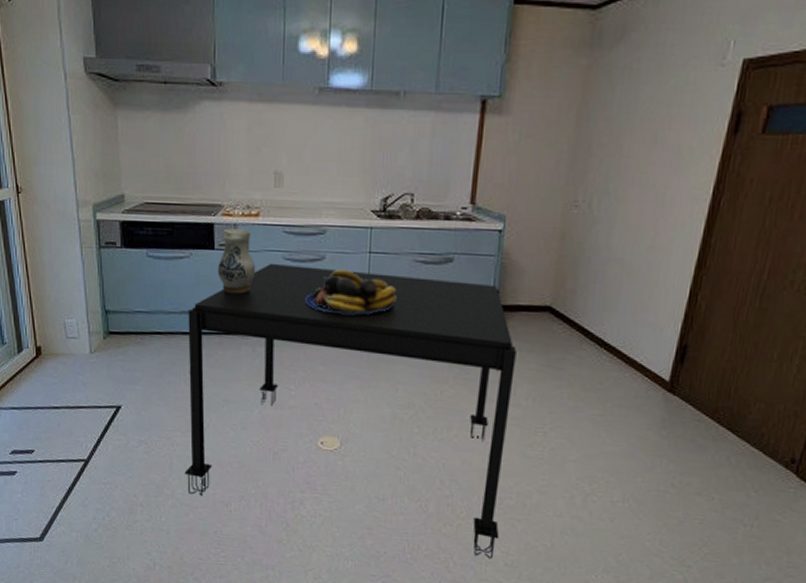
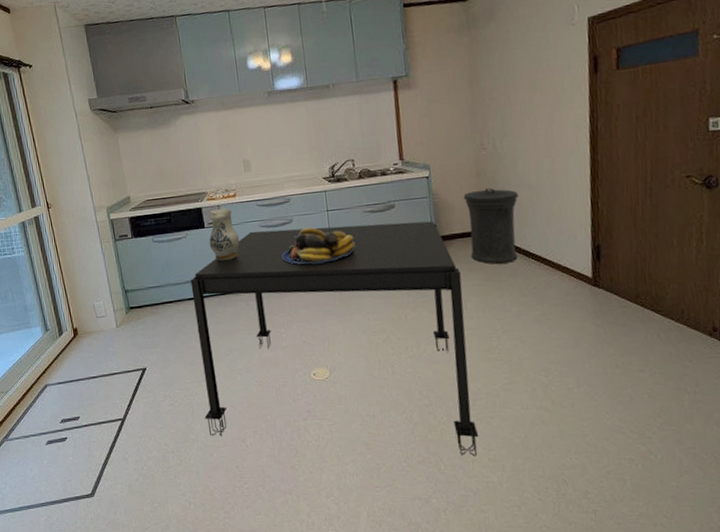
trash can: none [533,255,606,350] -> present [463,187,519,264]

